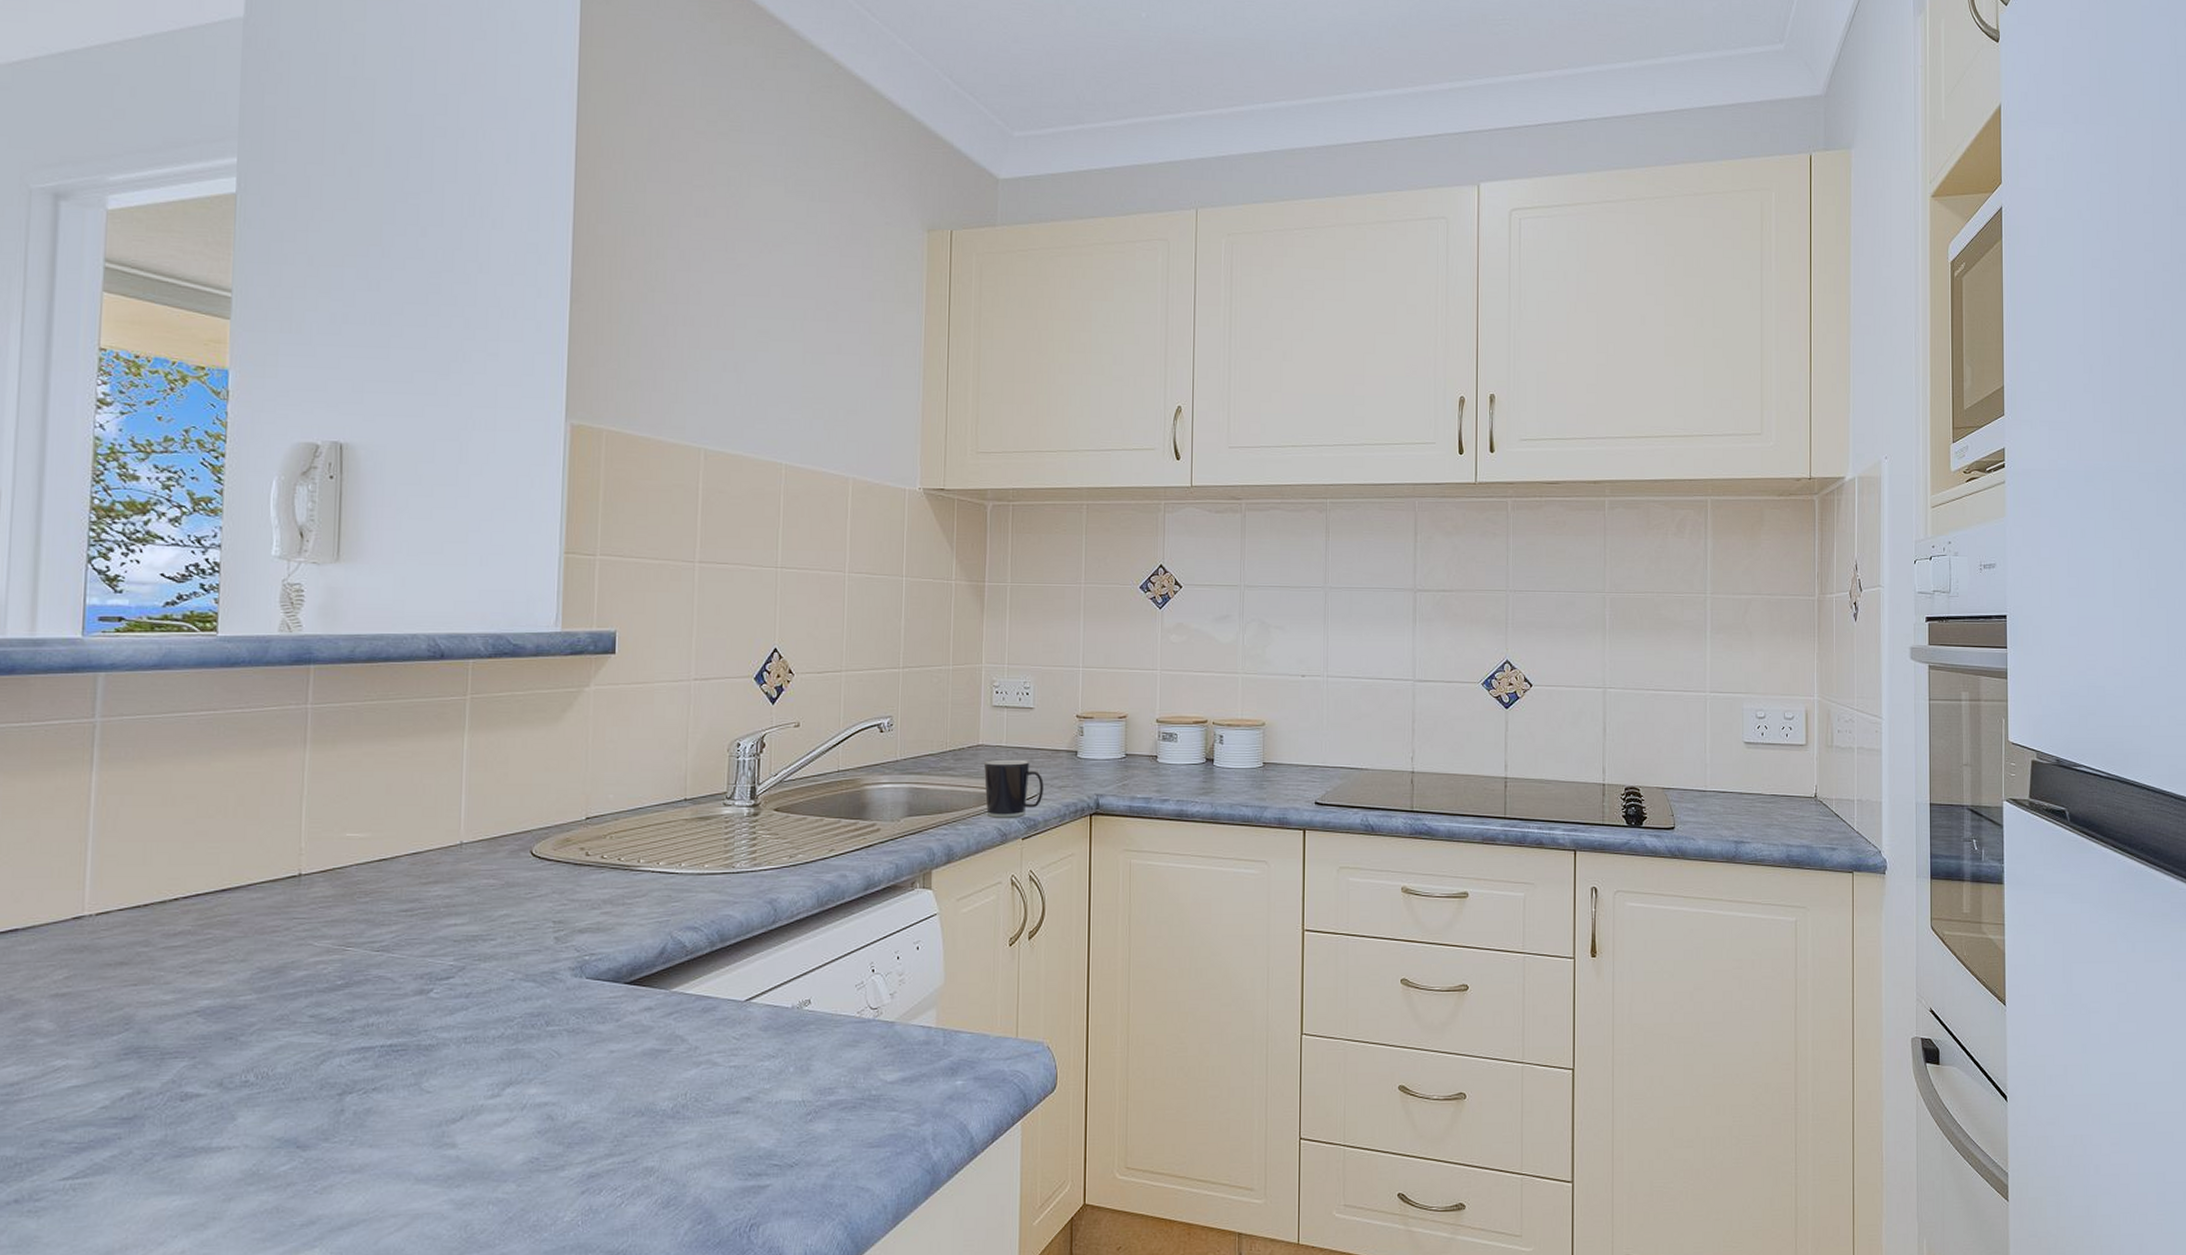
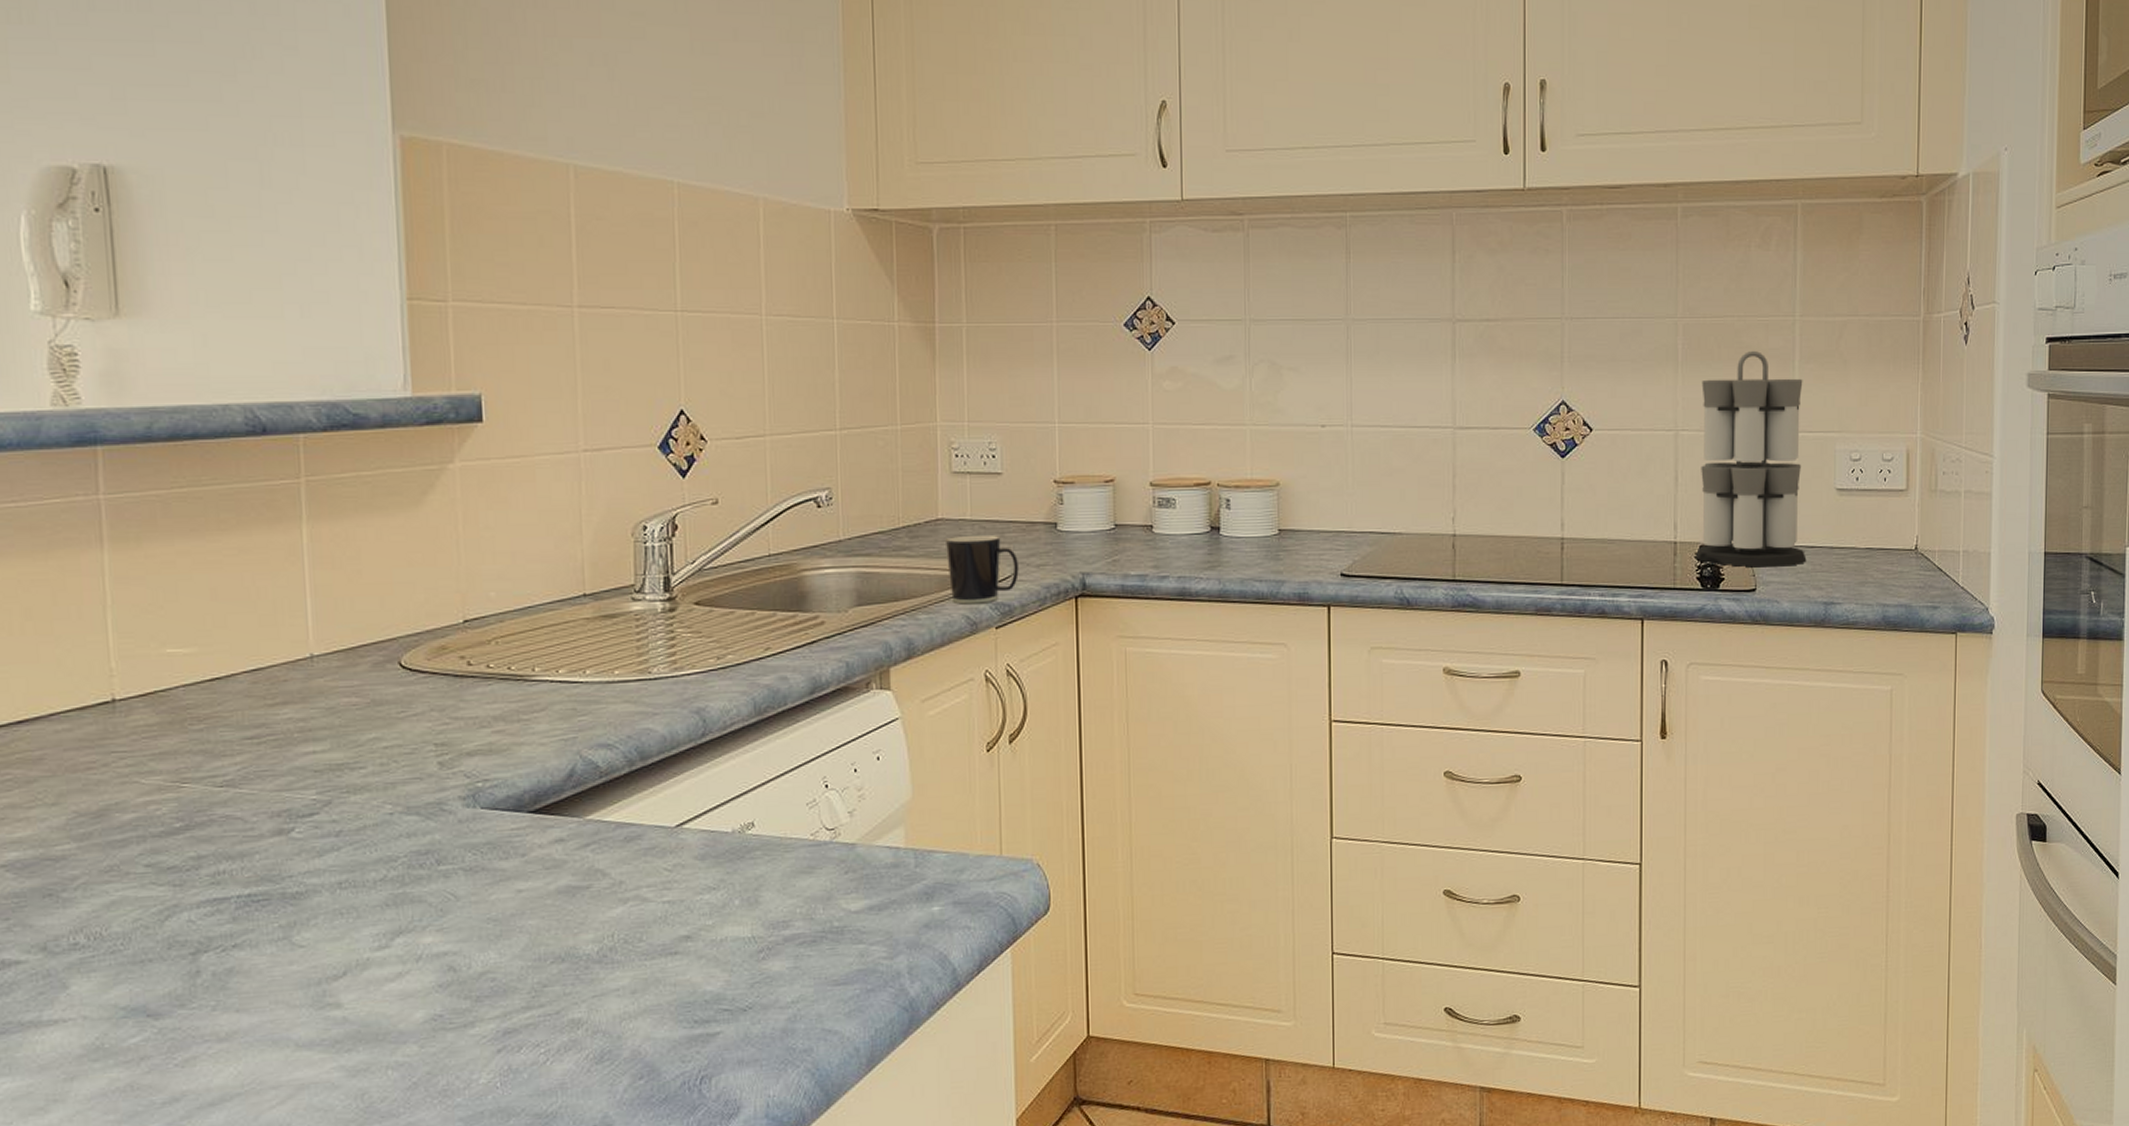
spice rack: none [1621,622,1719,809] -> present [1695,351,1807,568]

